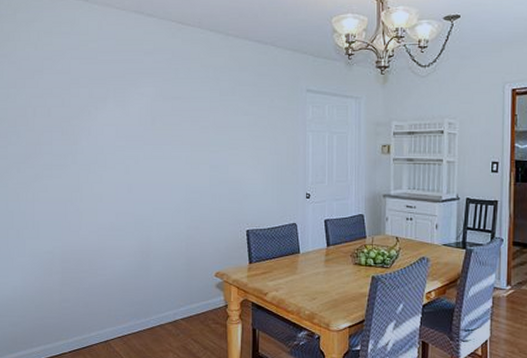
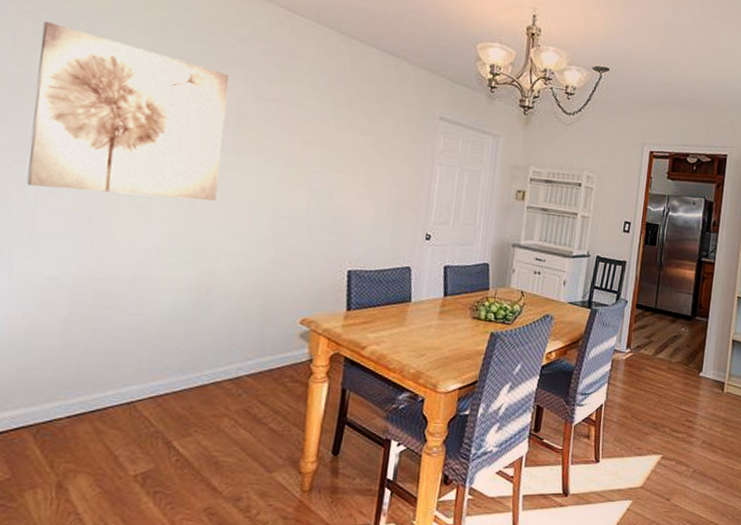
wall art: none [23,68,145,187] -> present [26,21,229,201]

